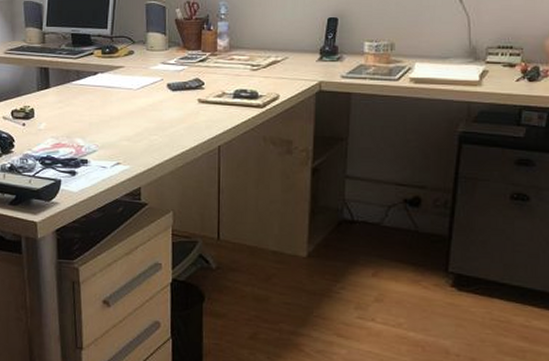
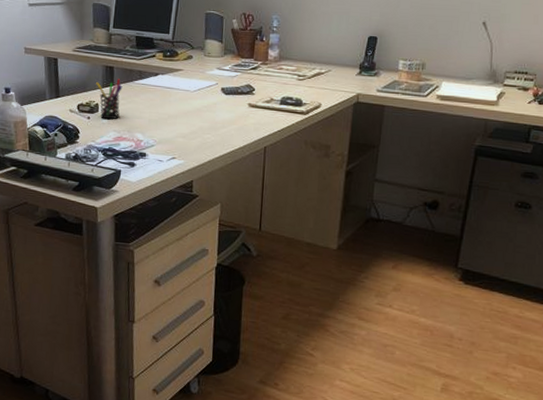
pen holder: none [30,80,59,125] -> present [96,79,123,120]

